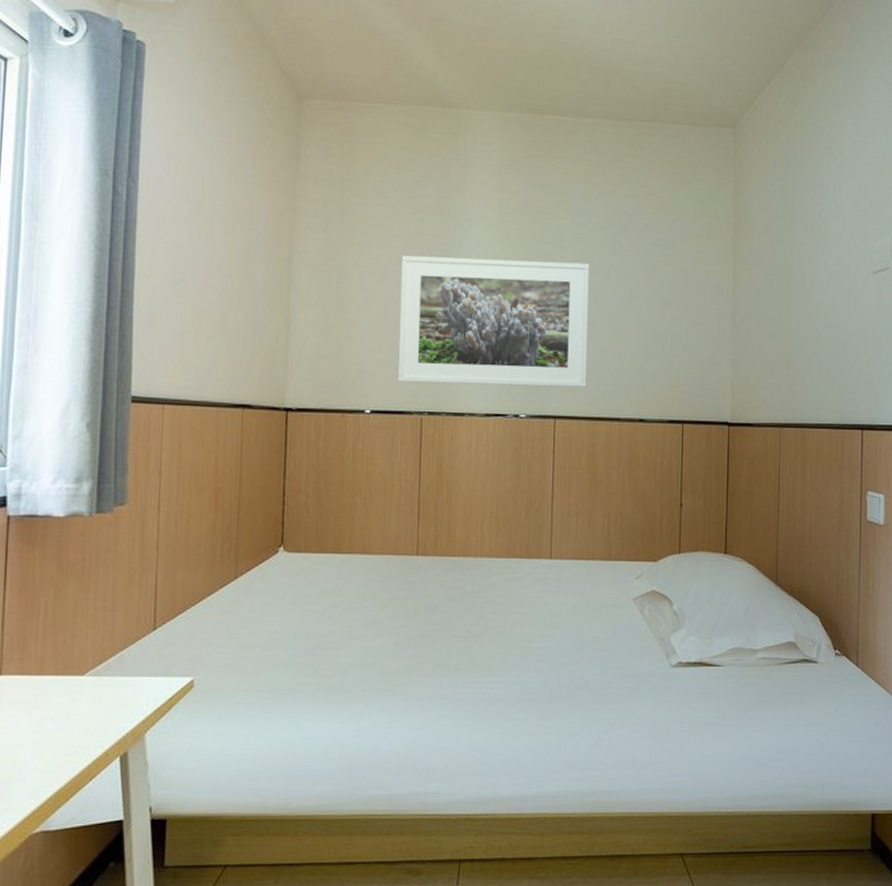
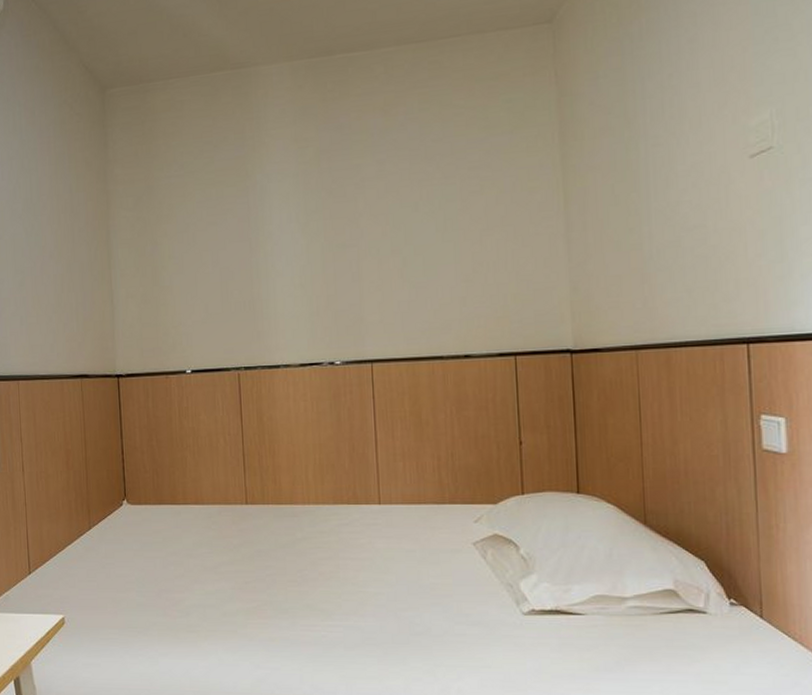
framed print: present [397,255,590,388] -> none [207,199,403,341]

